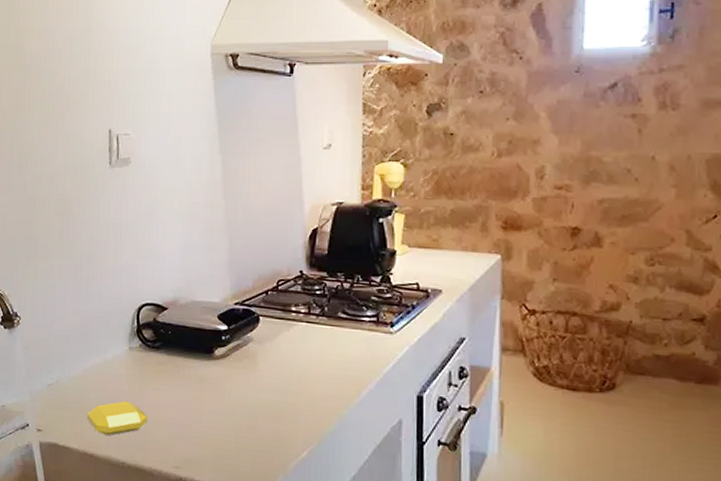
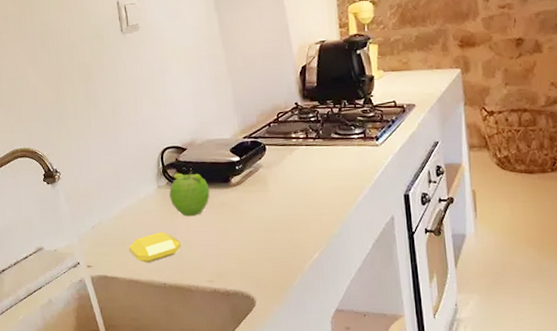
fruit: none [141,335,189,388] -> present [169,171,210,217]

